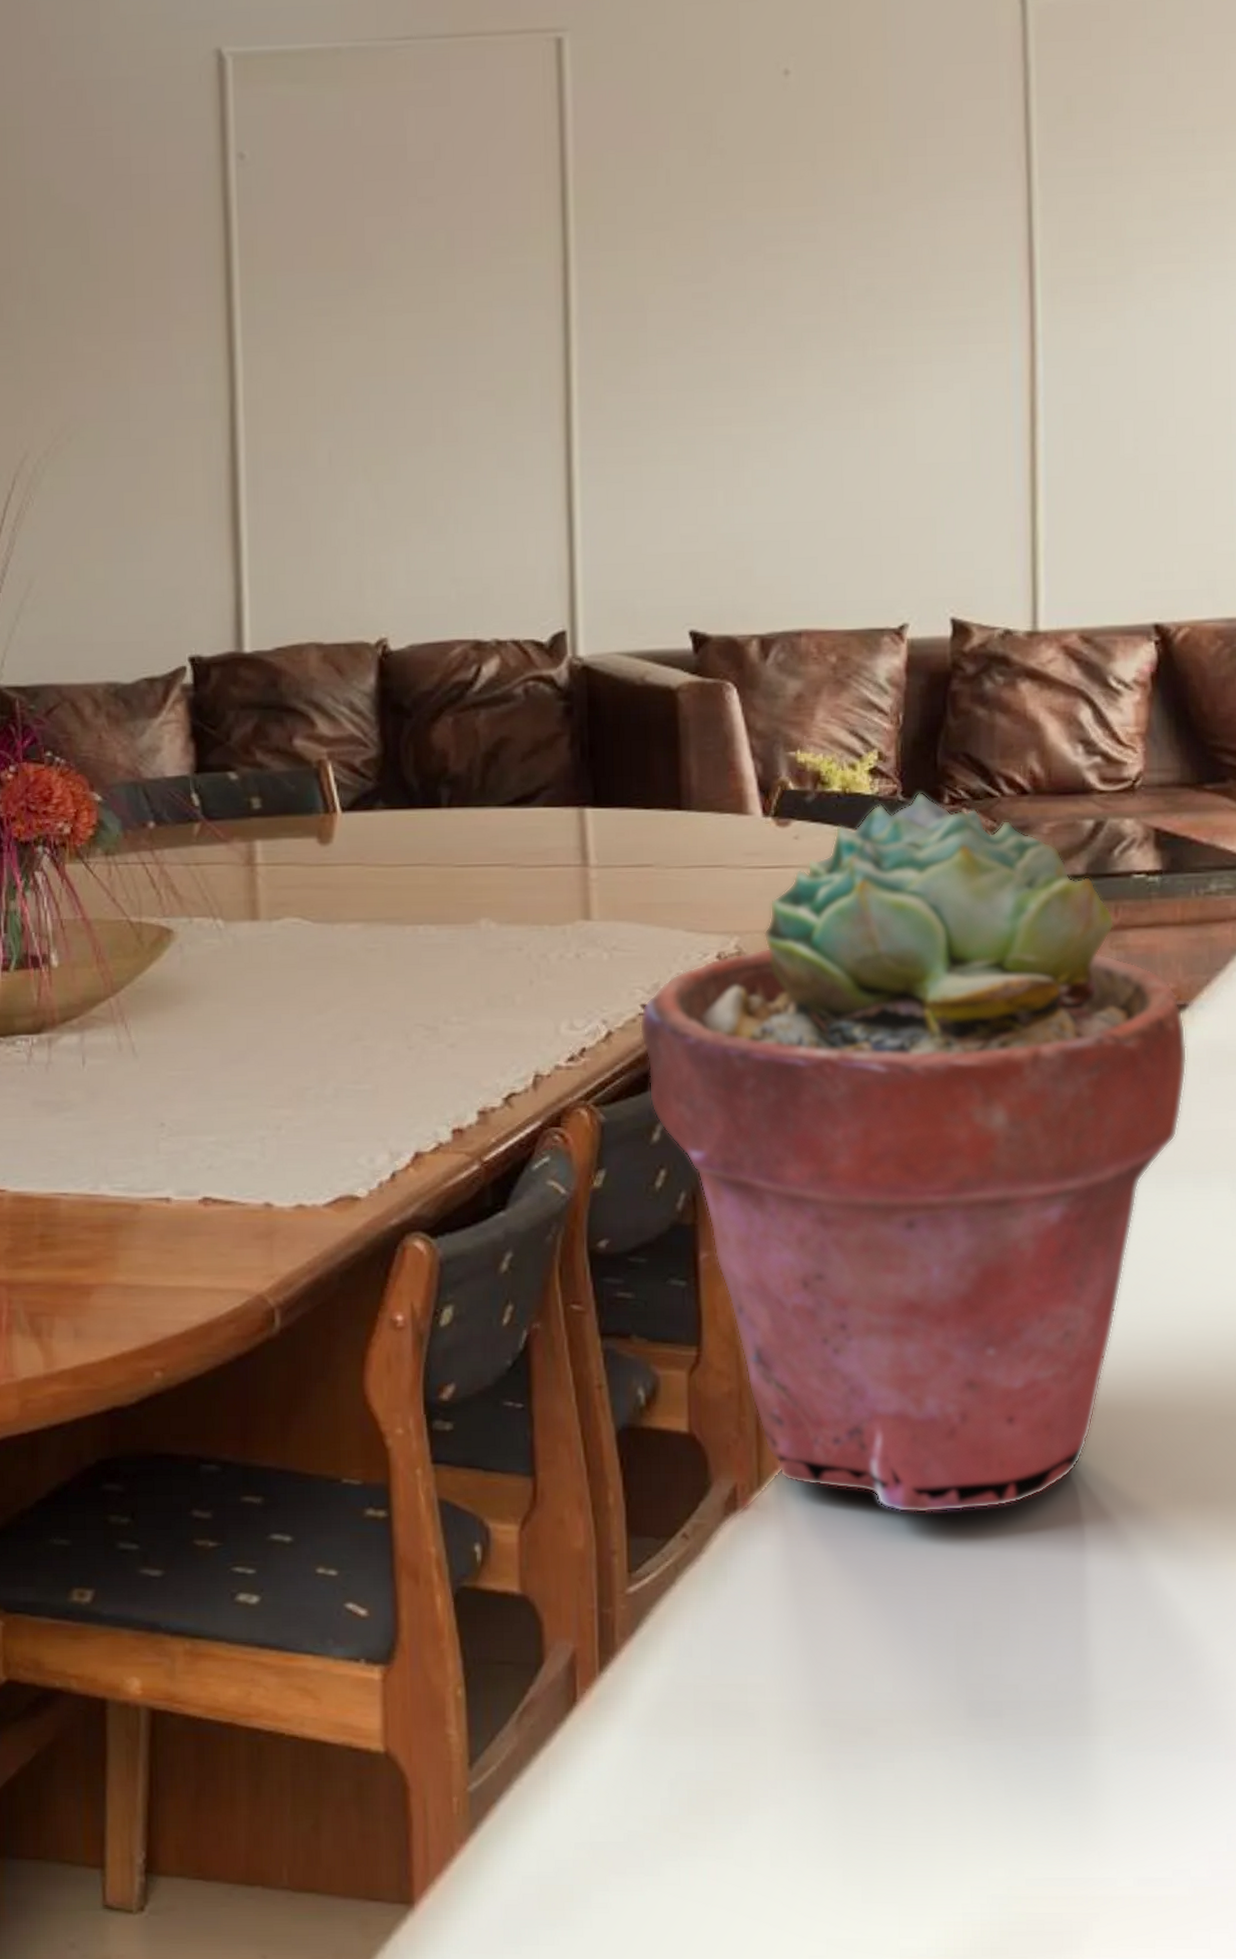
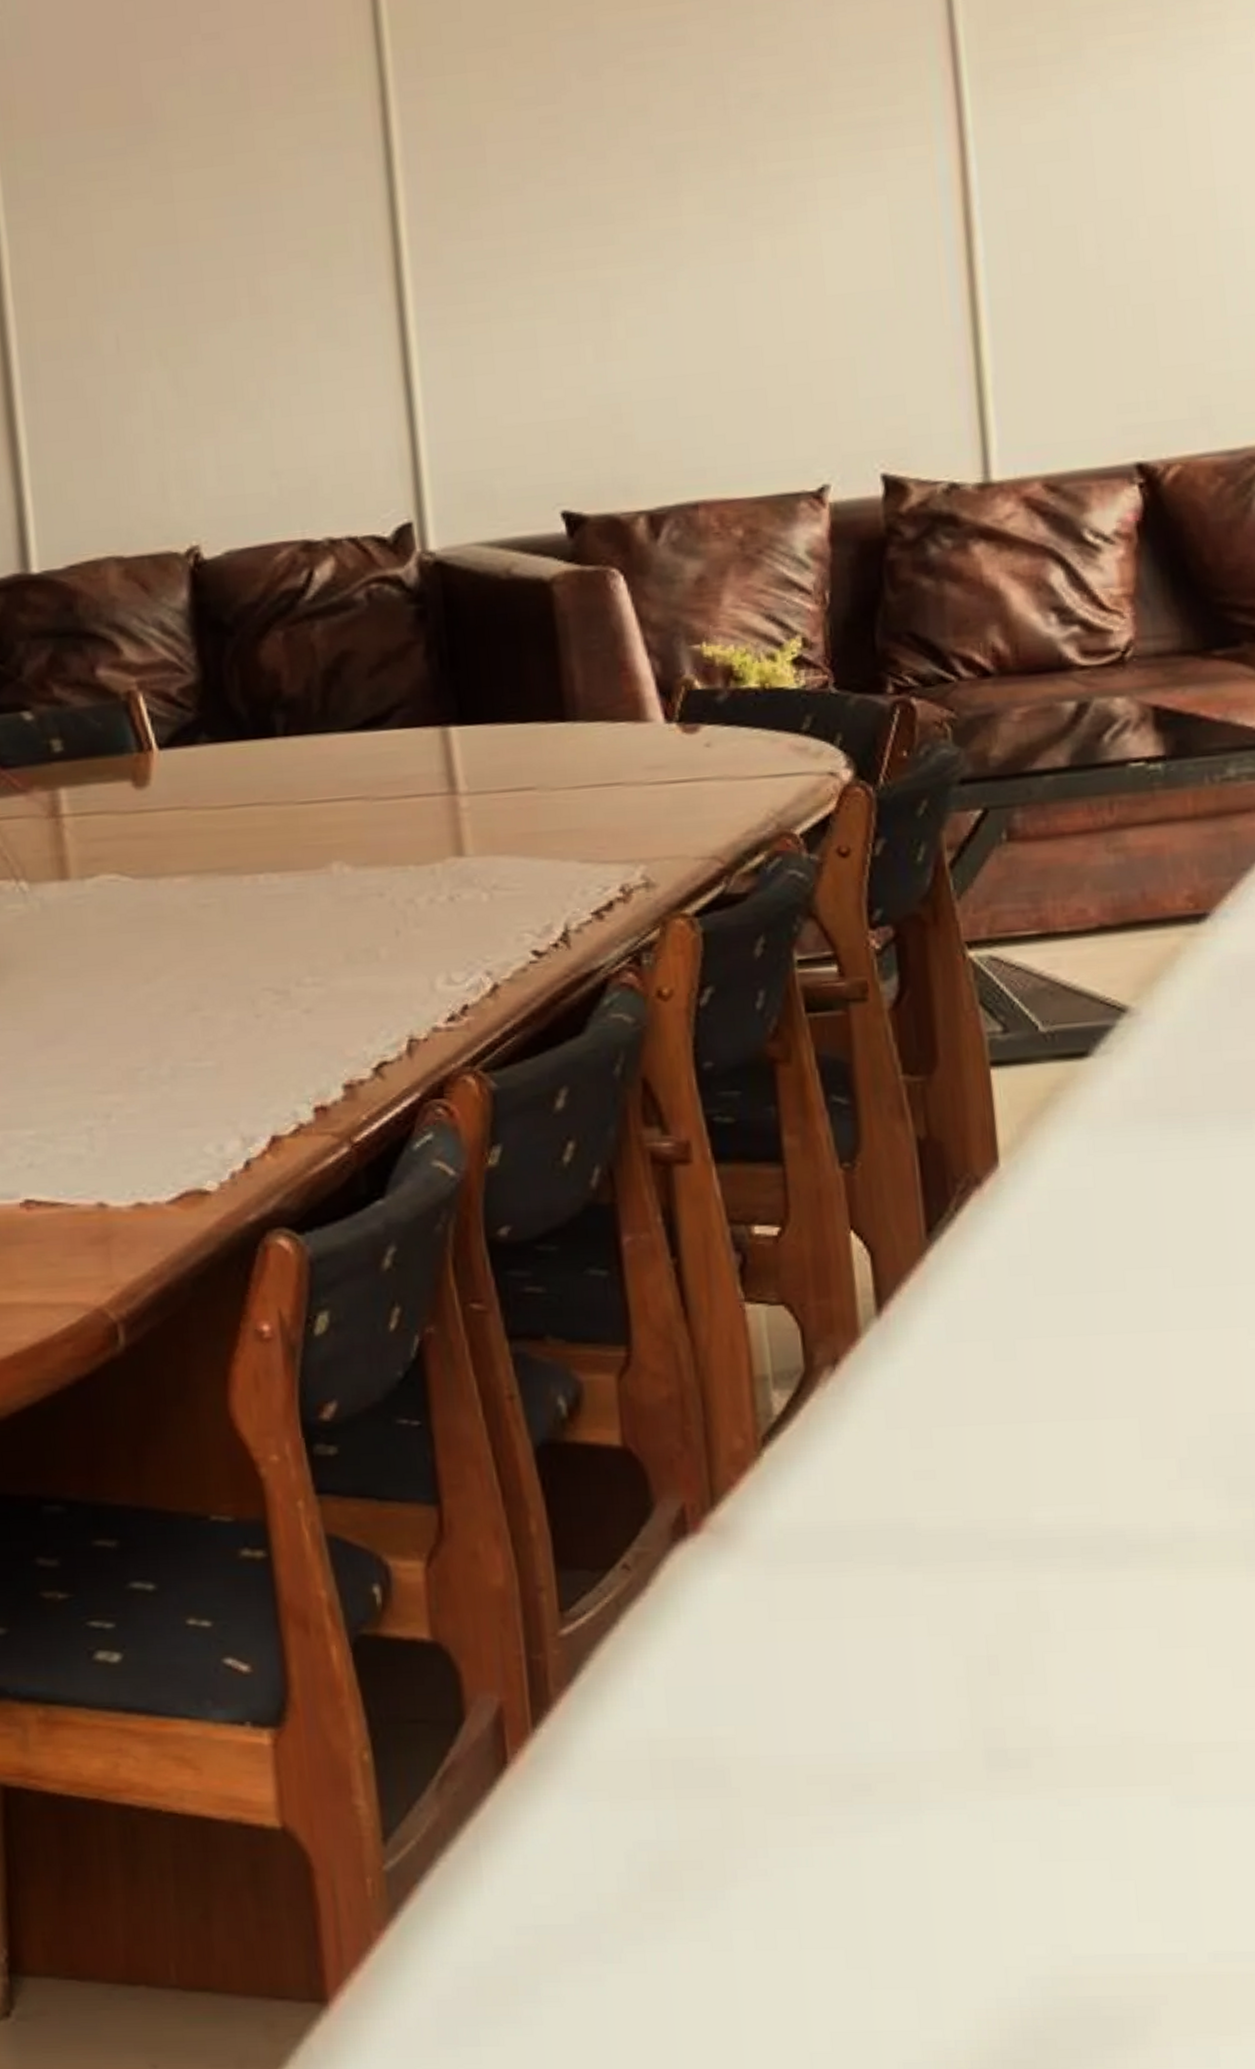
potted succulent: present [639,792,1188,1514] -> none [530,682,1213,1531]

